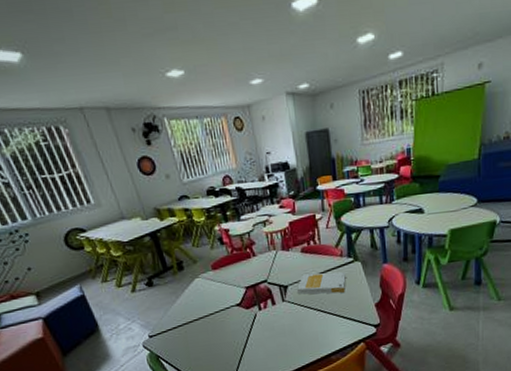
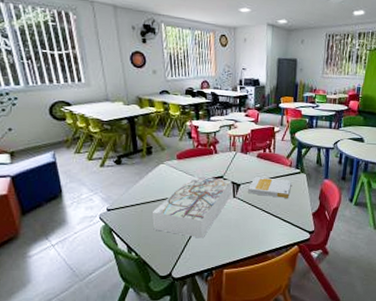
board game: none [196,283,281,352] -> present [152,176,233,239]

